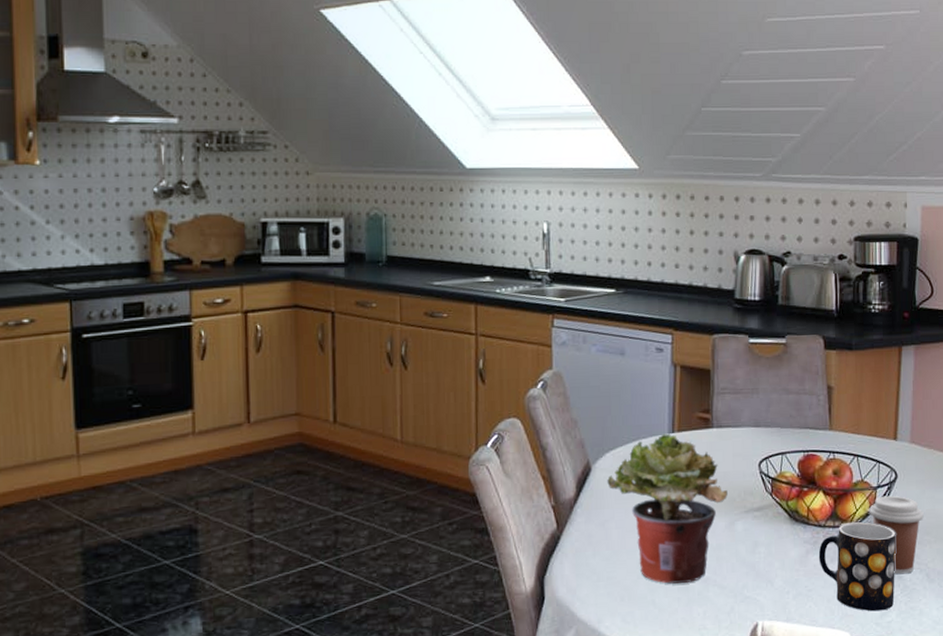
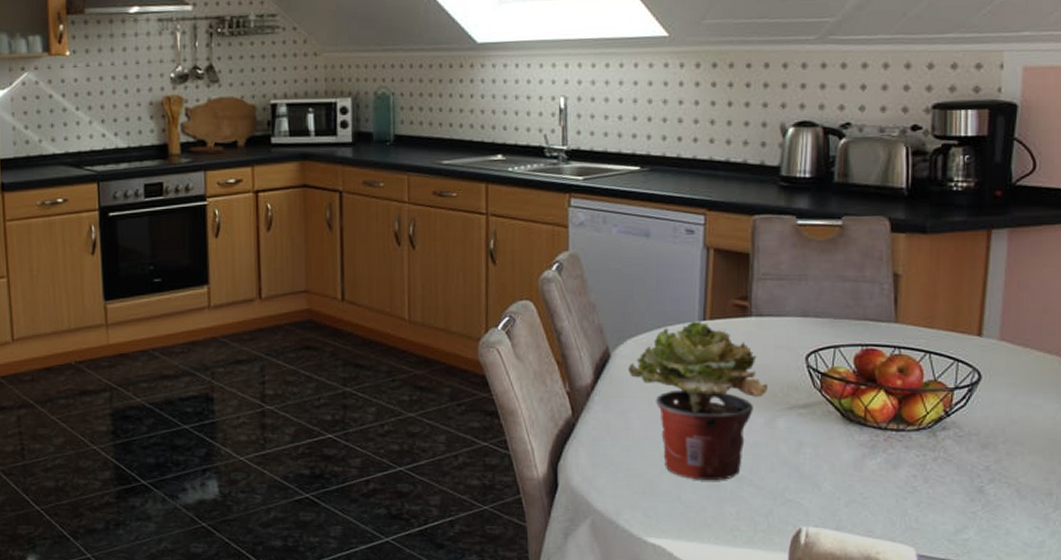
mug: present [818,522,896,612] -> none [877,427,978,527]
coffee cup: present [868,495,924,575] -> none [942,398,1015,488]

